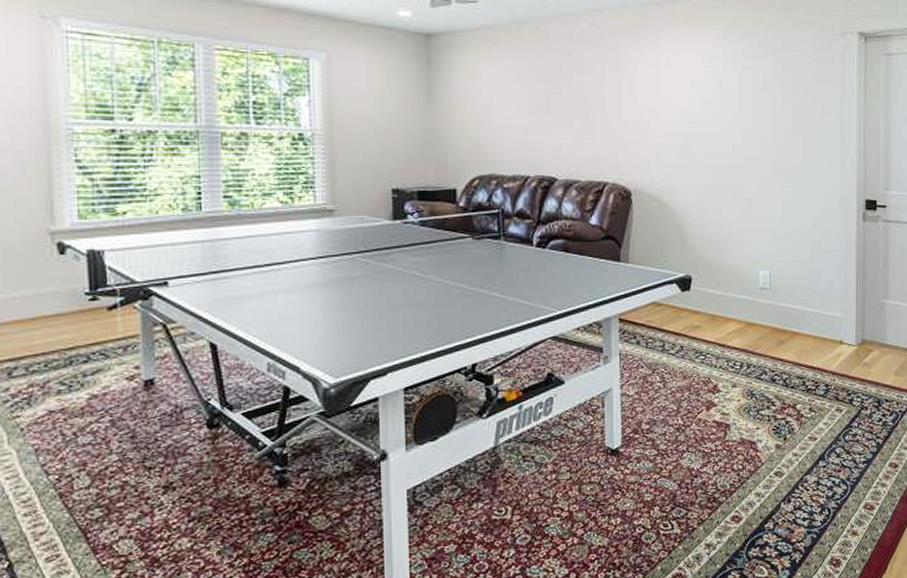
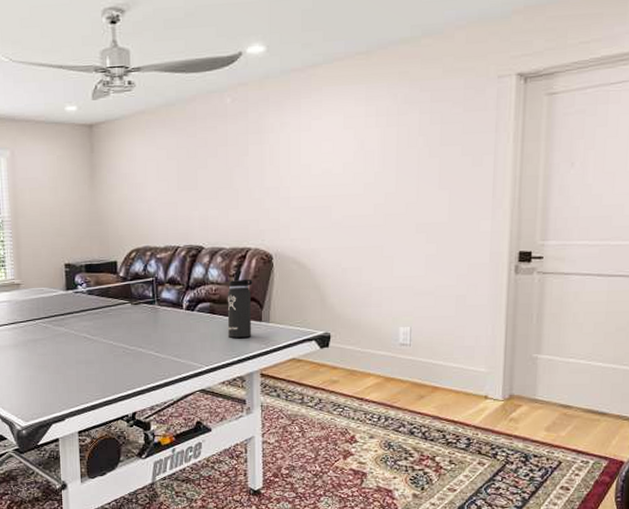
thermos bottle: none [582,205,611,279] -> present [227,270,253,338]

